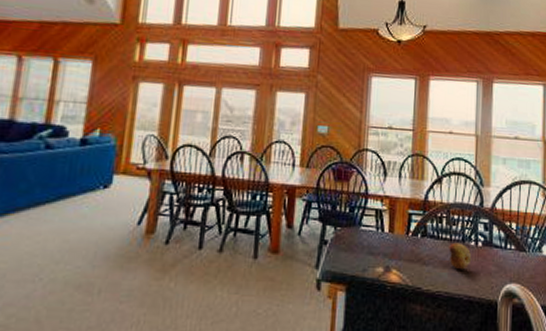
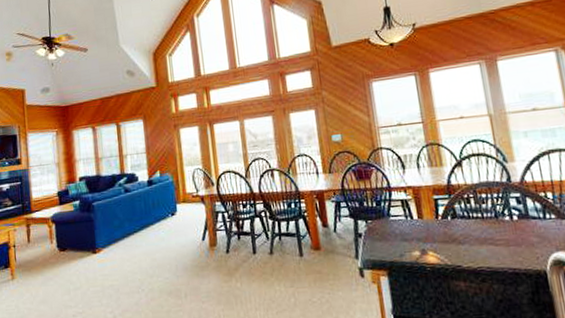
fruit: present [449,242,472,270] -> none [482,219,509,245]

